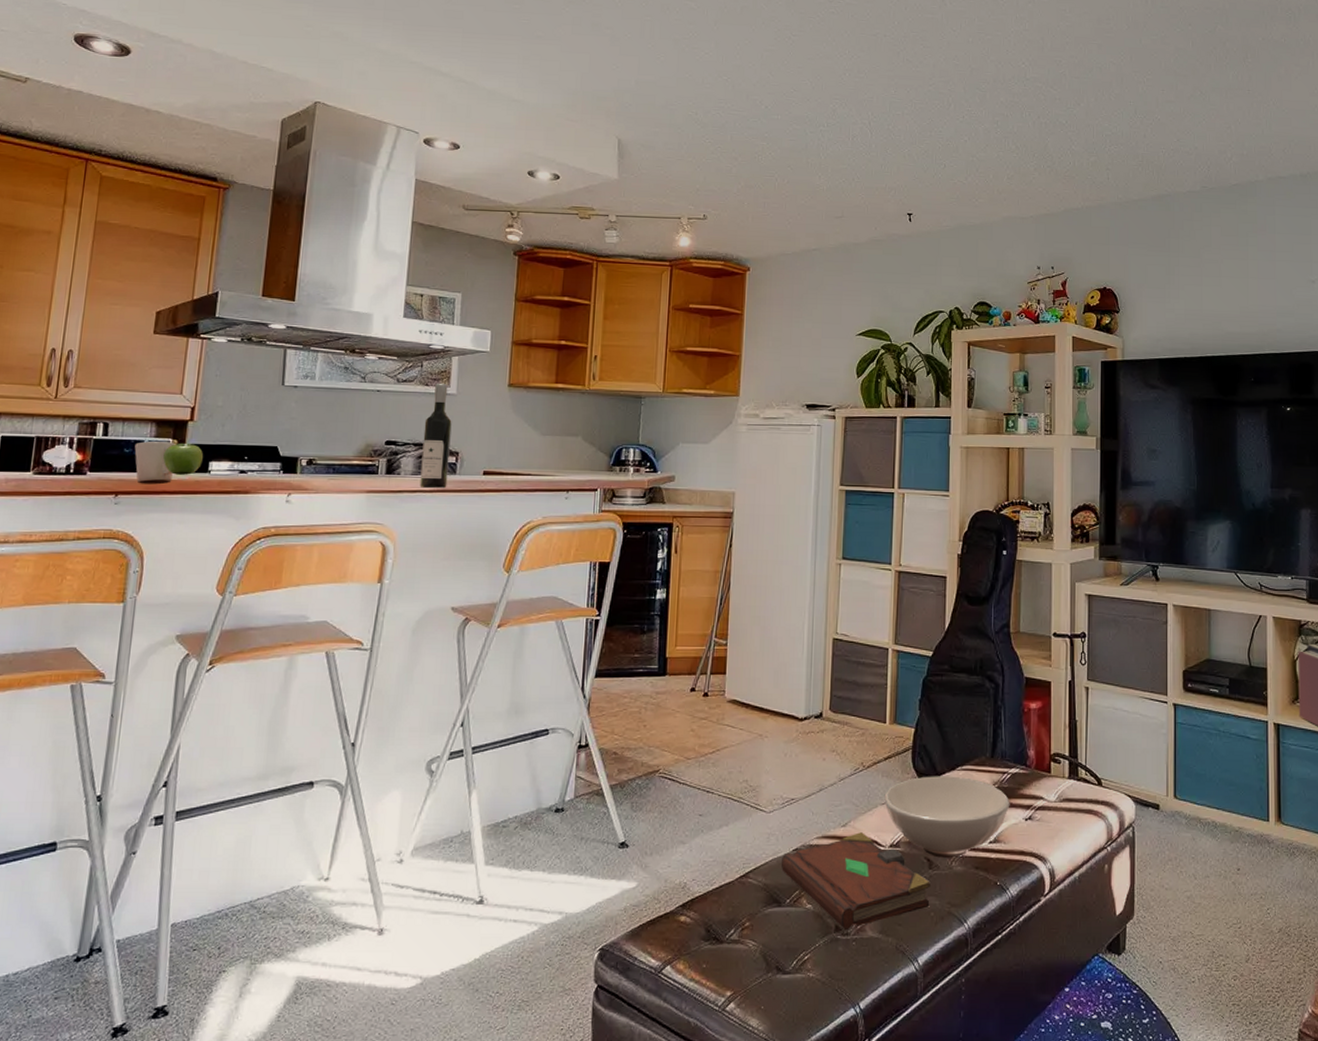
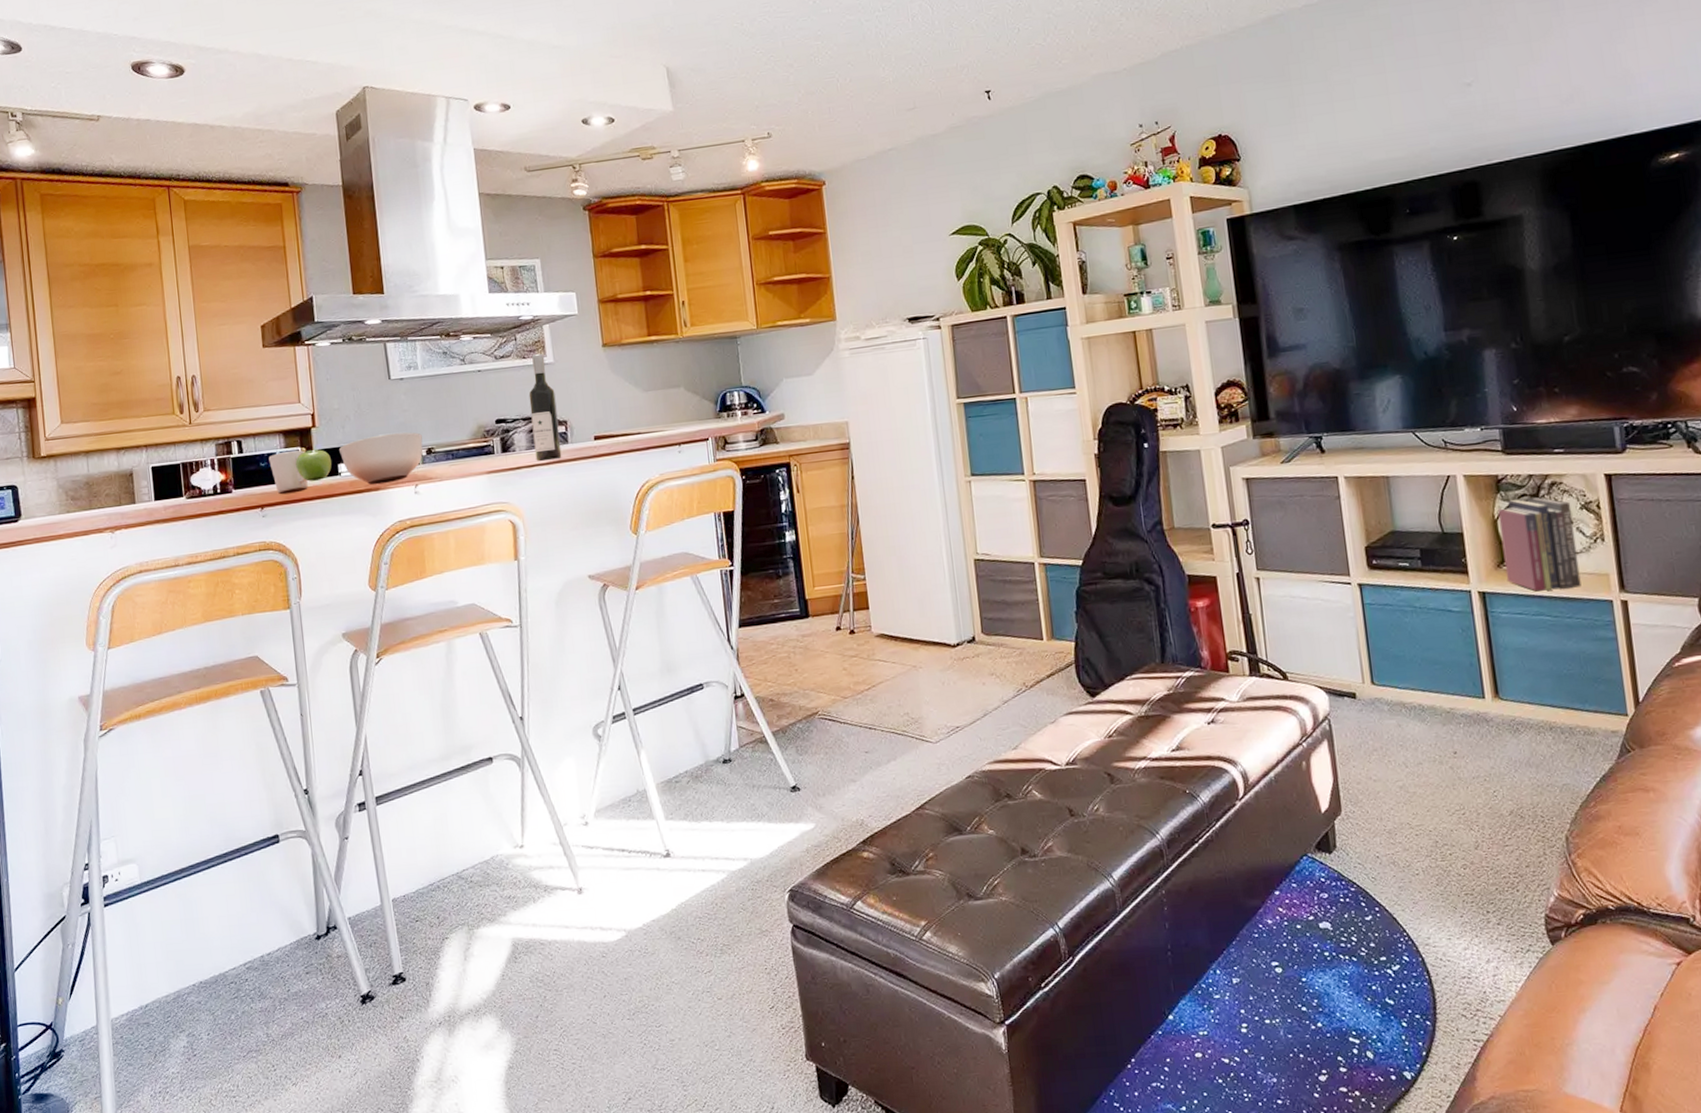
bowl: none [213,438,305,488] -> present [338,432,423,486]
book: present [782,832,930,931] -> none [956,753,1117,853]
decorative bowl: present [884,776,1010,858] -> none [1052,686,1189,771]

